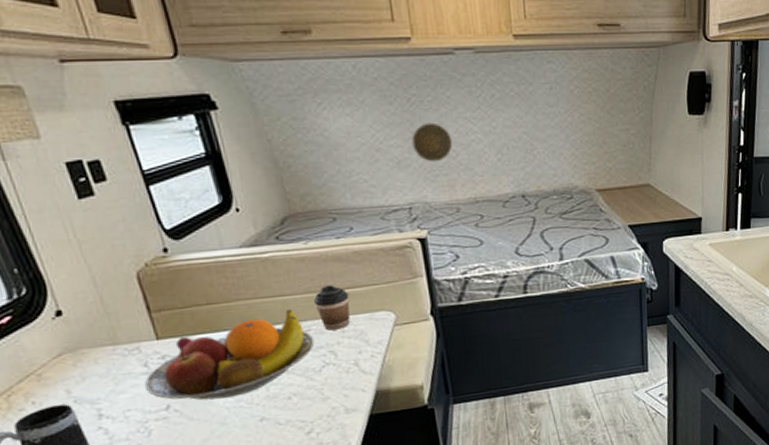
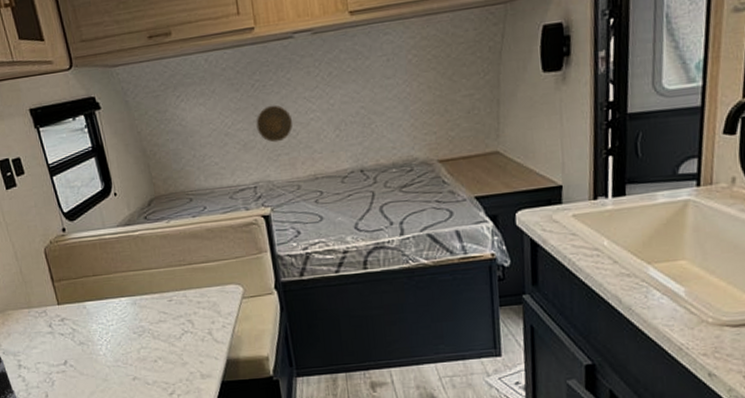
fruit bowl: present [144,309,315,400] -> none [49,281,176,358]
coffee cup: present [314,285,351,331] -> none [175,260,205,301]

